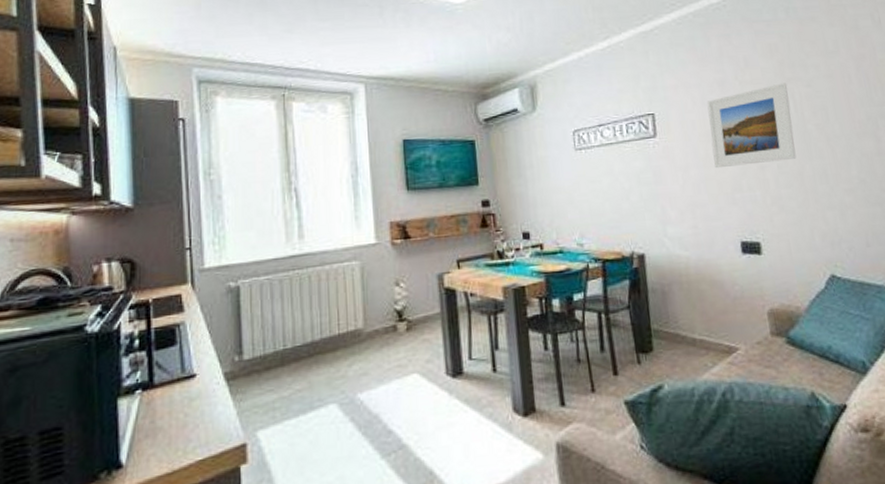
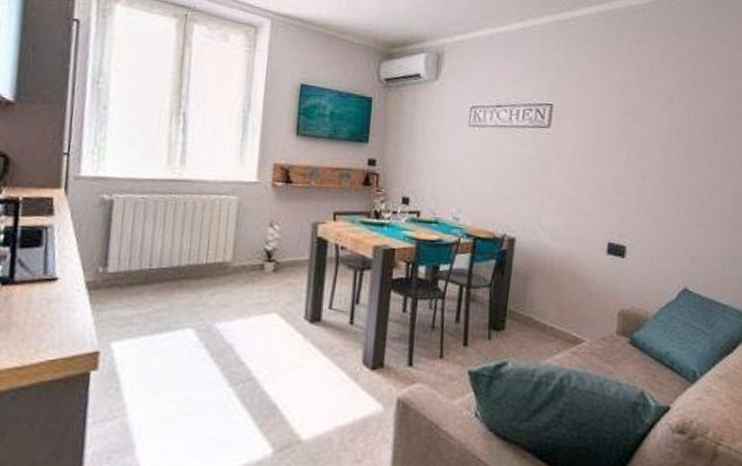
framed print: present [707,83,797,169] -> none [599,97,686,174]

